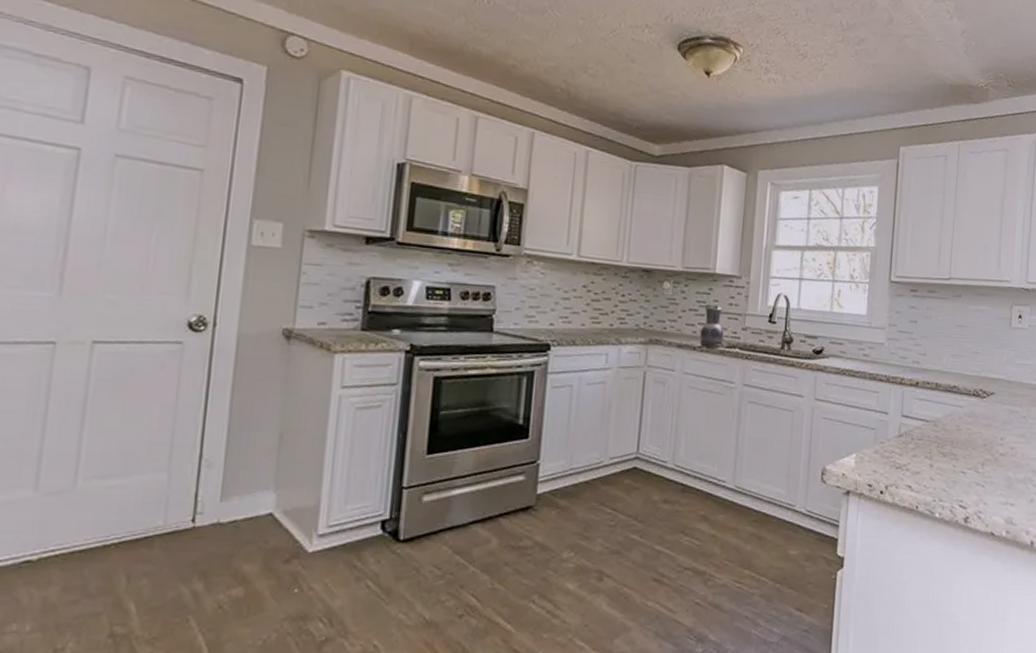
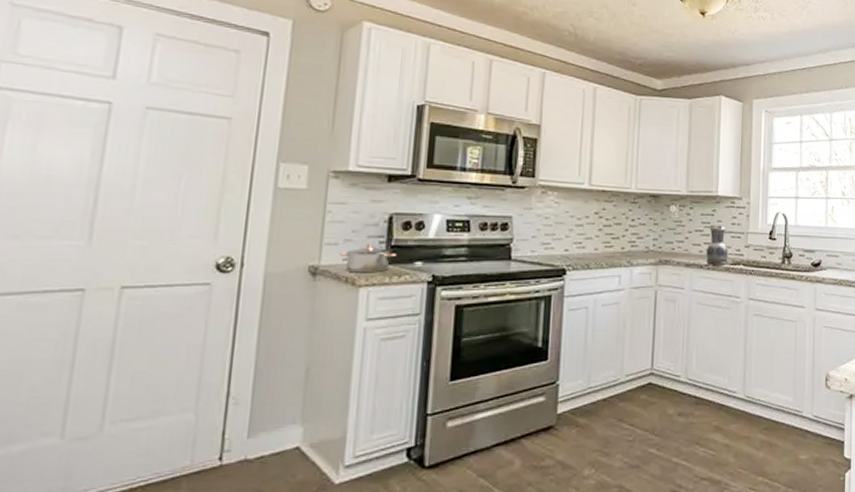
cooking pot: none [314,308,374,340] -> present [339,244,397,273]

